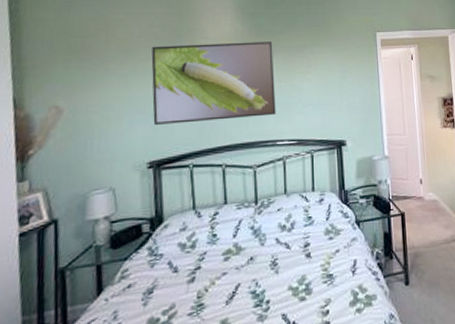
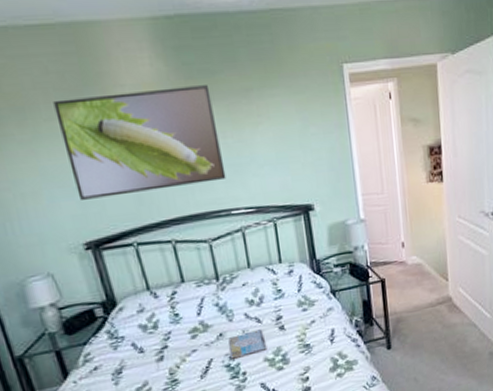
book: none [256,255,293,285] -> present [228,329,267,359]

